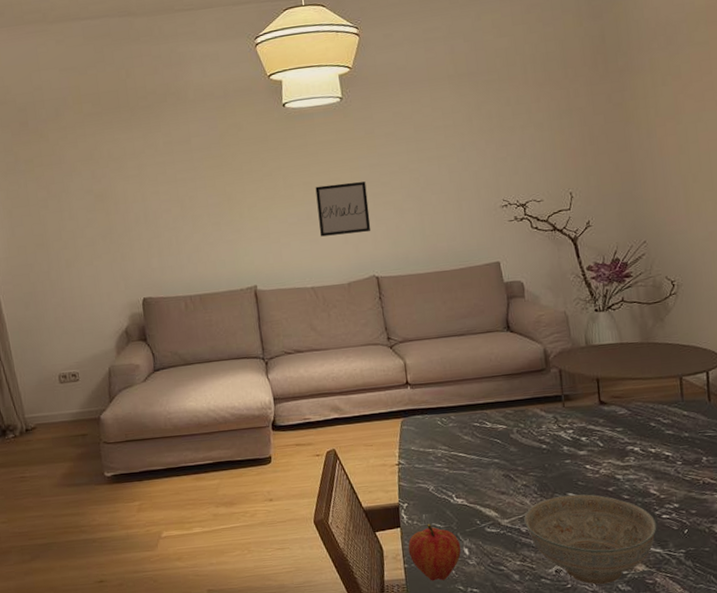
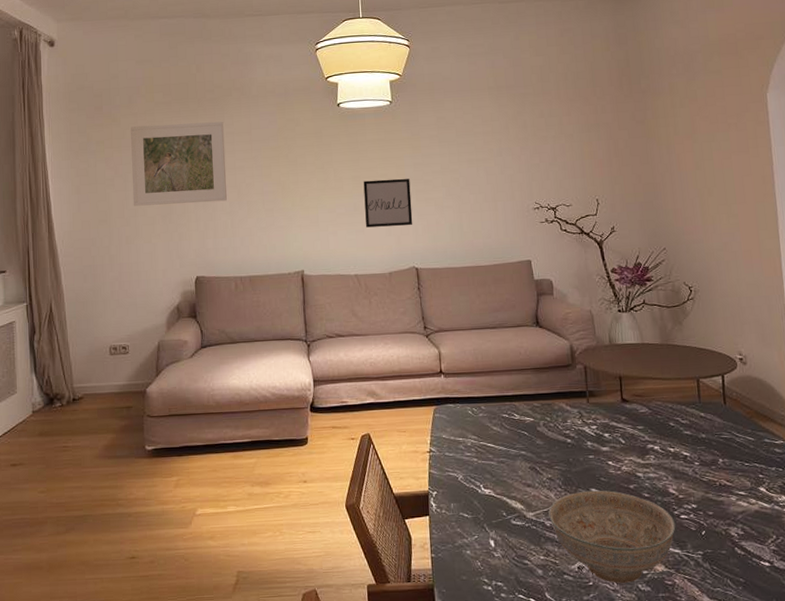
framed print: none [60,130,170,228] -> present [131,121,227,206]
fruit: present [408,524,461,581] -> none [435,513,487,573]

